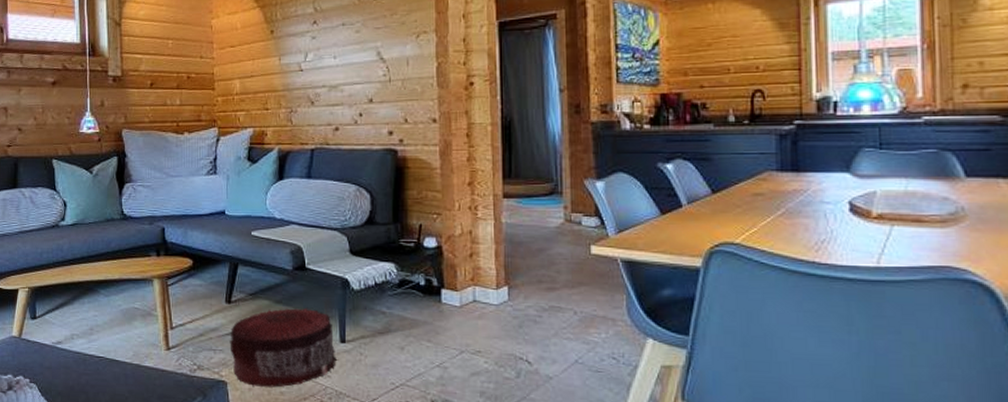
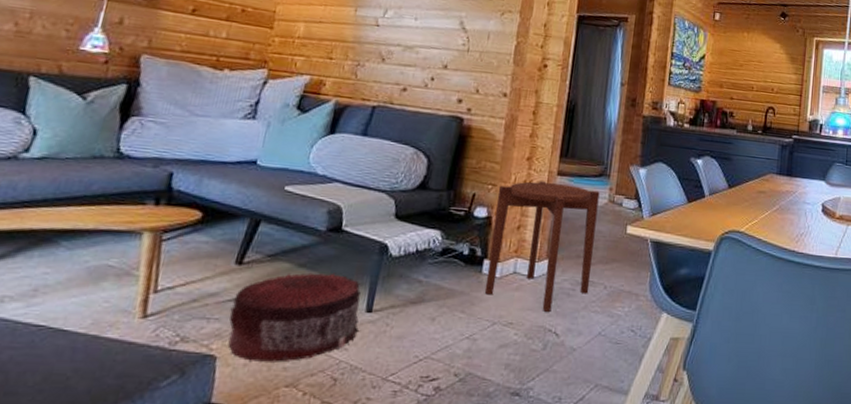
side table: none [444,206,557,340] -> present [484,181,600,312]

